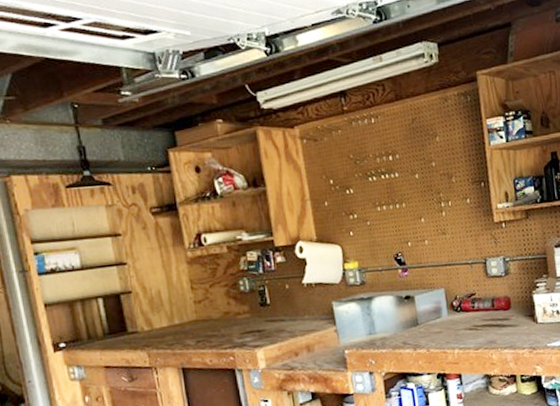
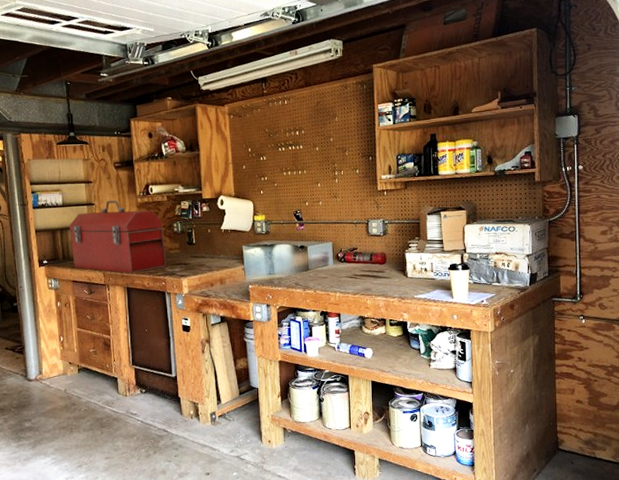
toolbox: none [94,256,234,350] -> present [70,200,167,274]

